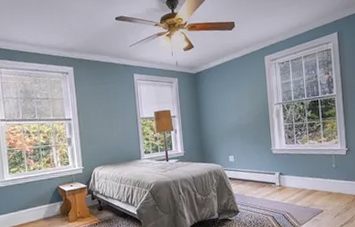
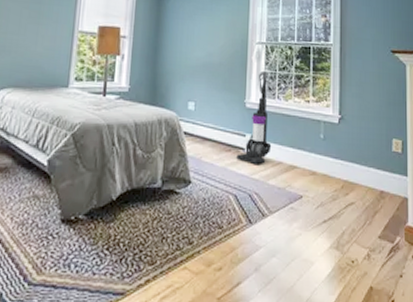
vacuum cleaner: none [270,124,296,194] -> present [236,70,272,165]

